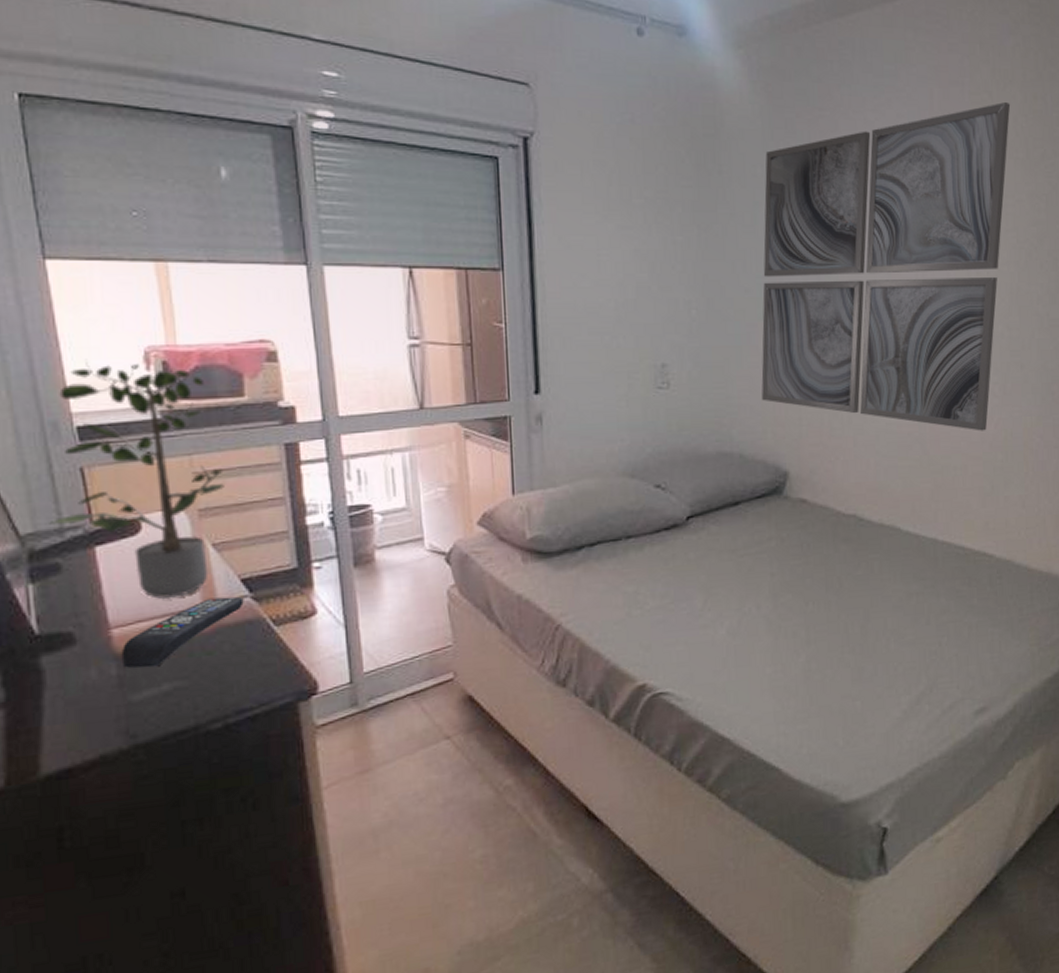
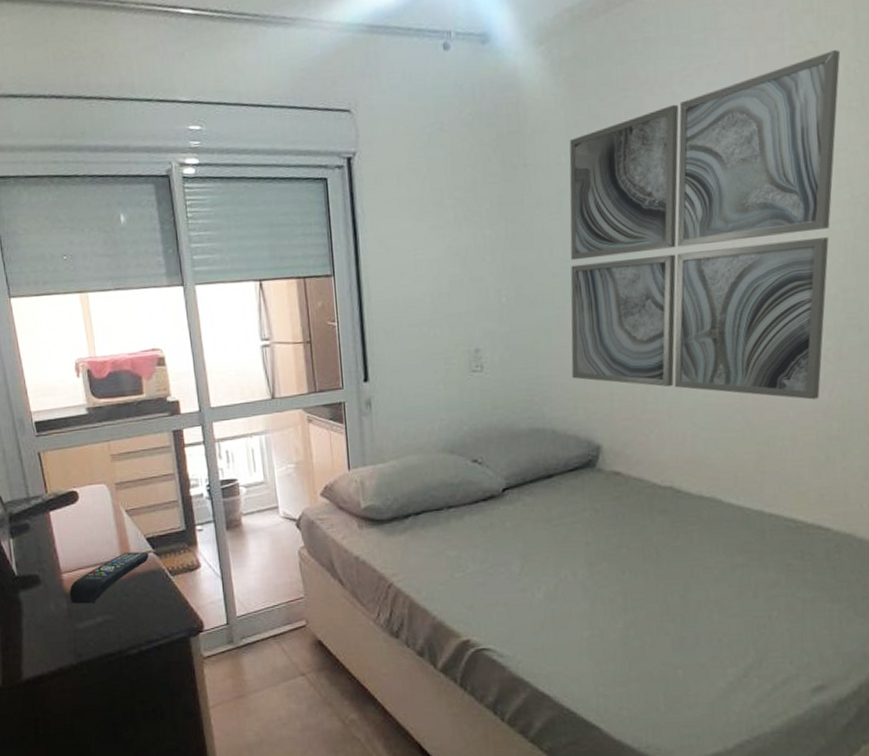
potted plant: present [49,362,224,600] -> none [20,373,132,553]

